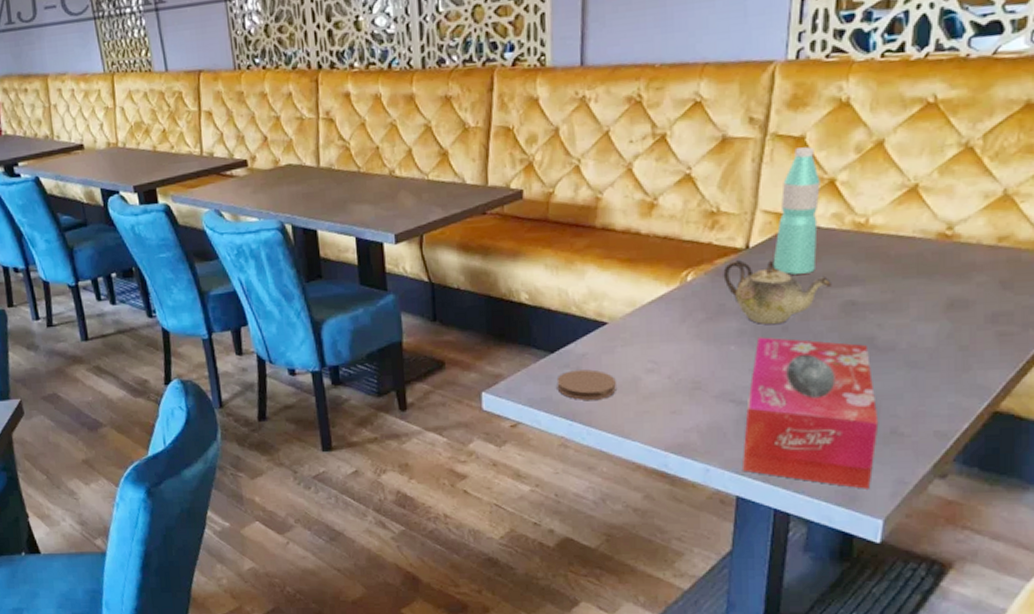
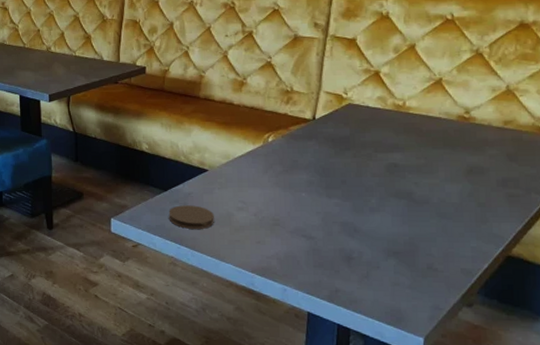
teapot: present [723,259,832,325] -> none [296,127,379,179]
tissue box: present [741,337,879,489] -> none [311,187,418,312]
water bottle: present [773,147,820,275] -> none [333,47,368,141]

